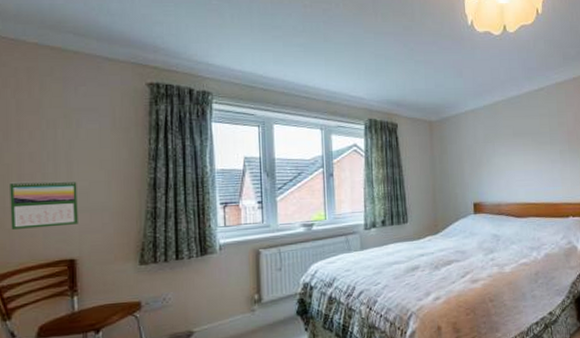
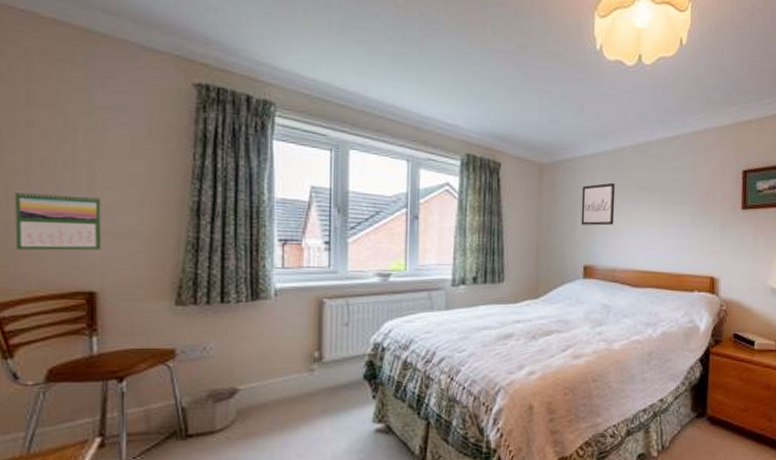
wall art: none [466,131,496,169] -> present [581,182,616,226]

